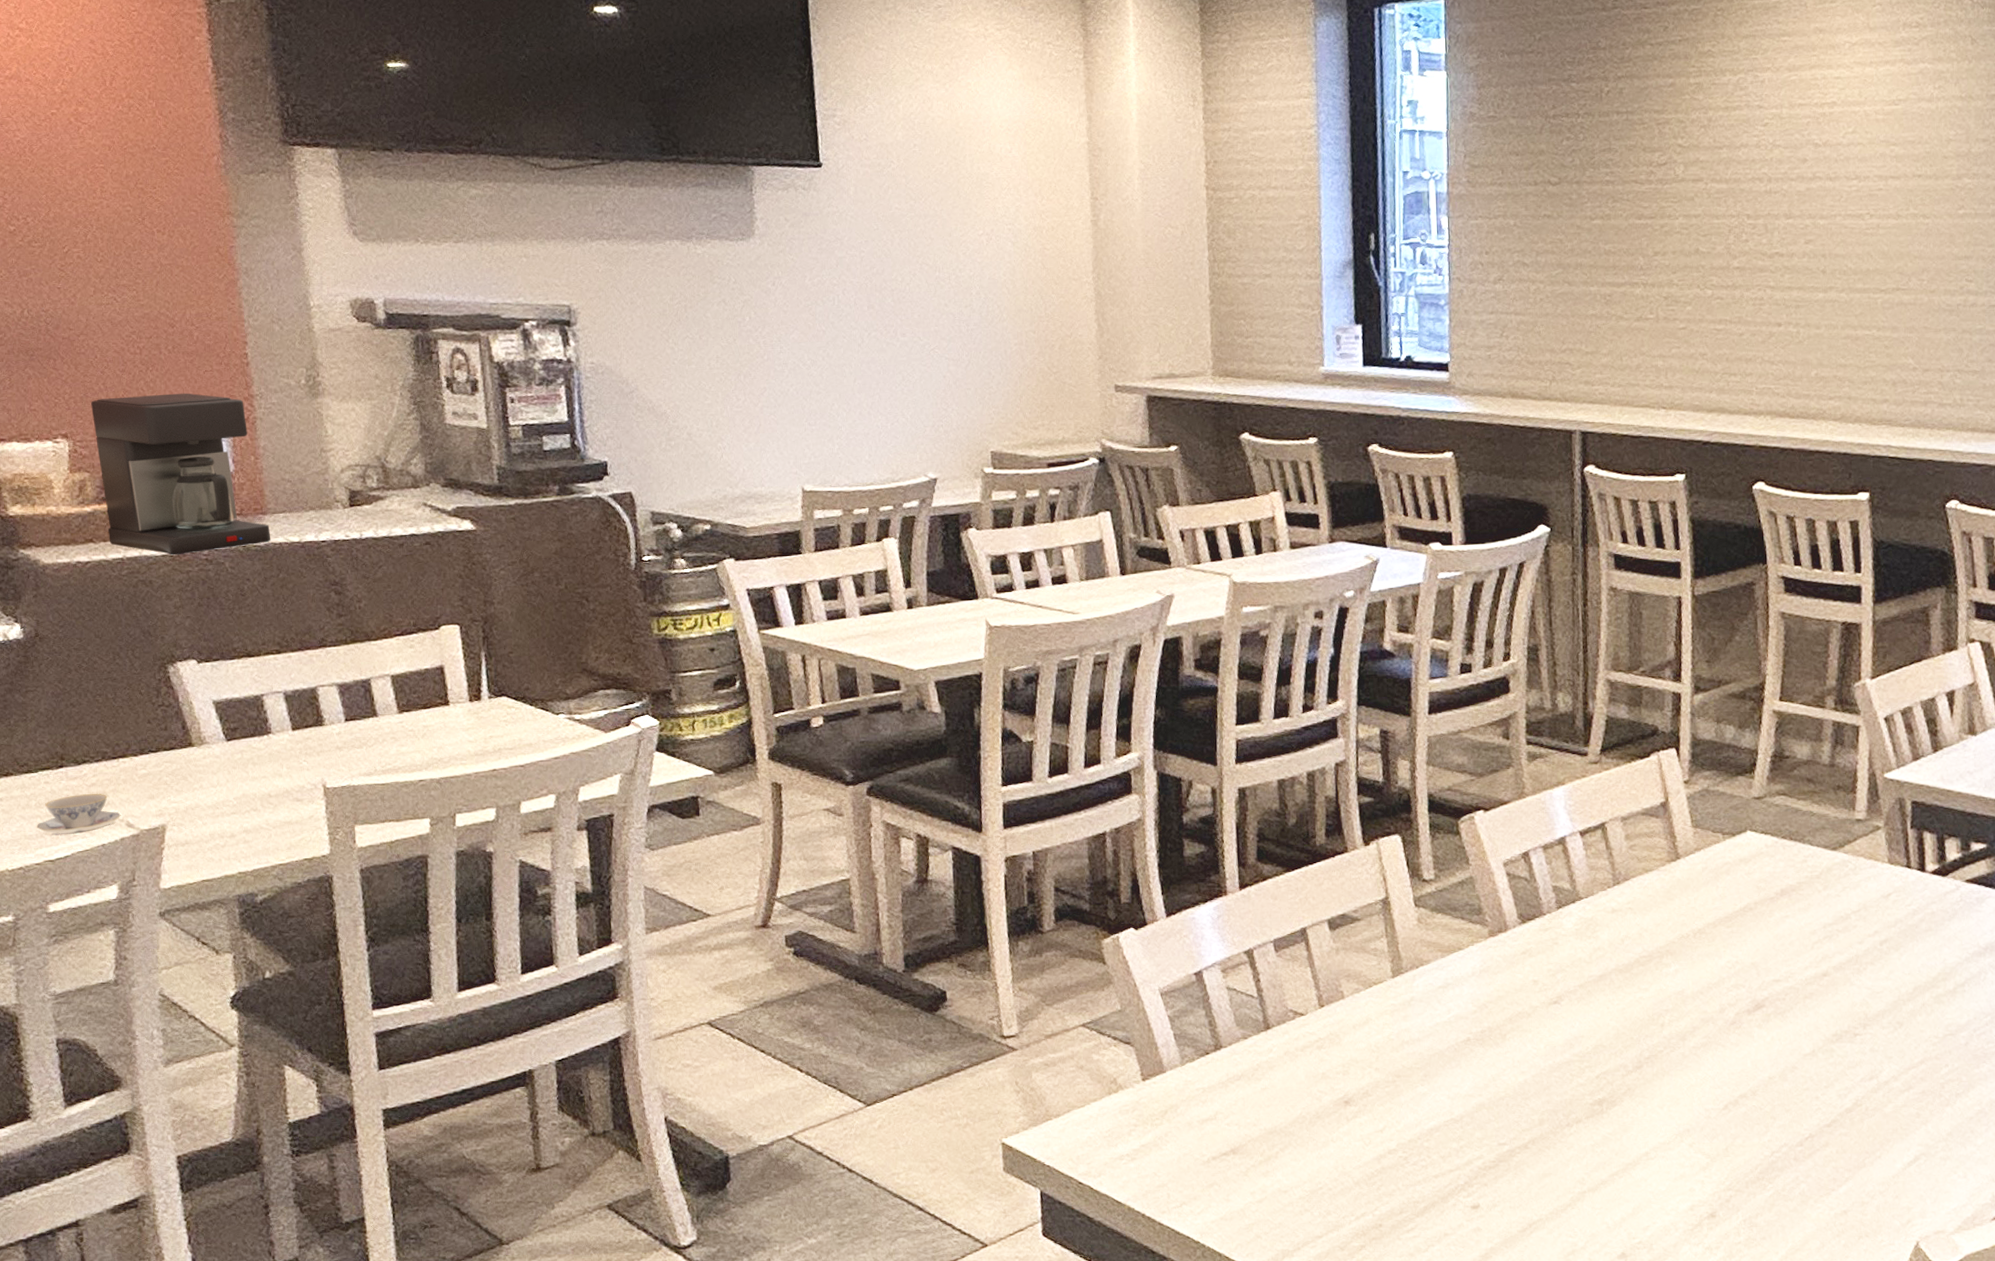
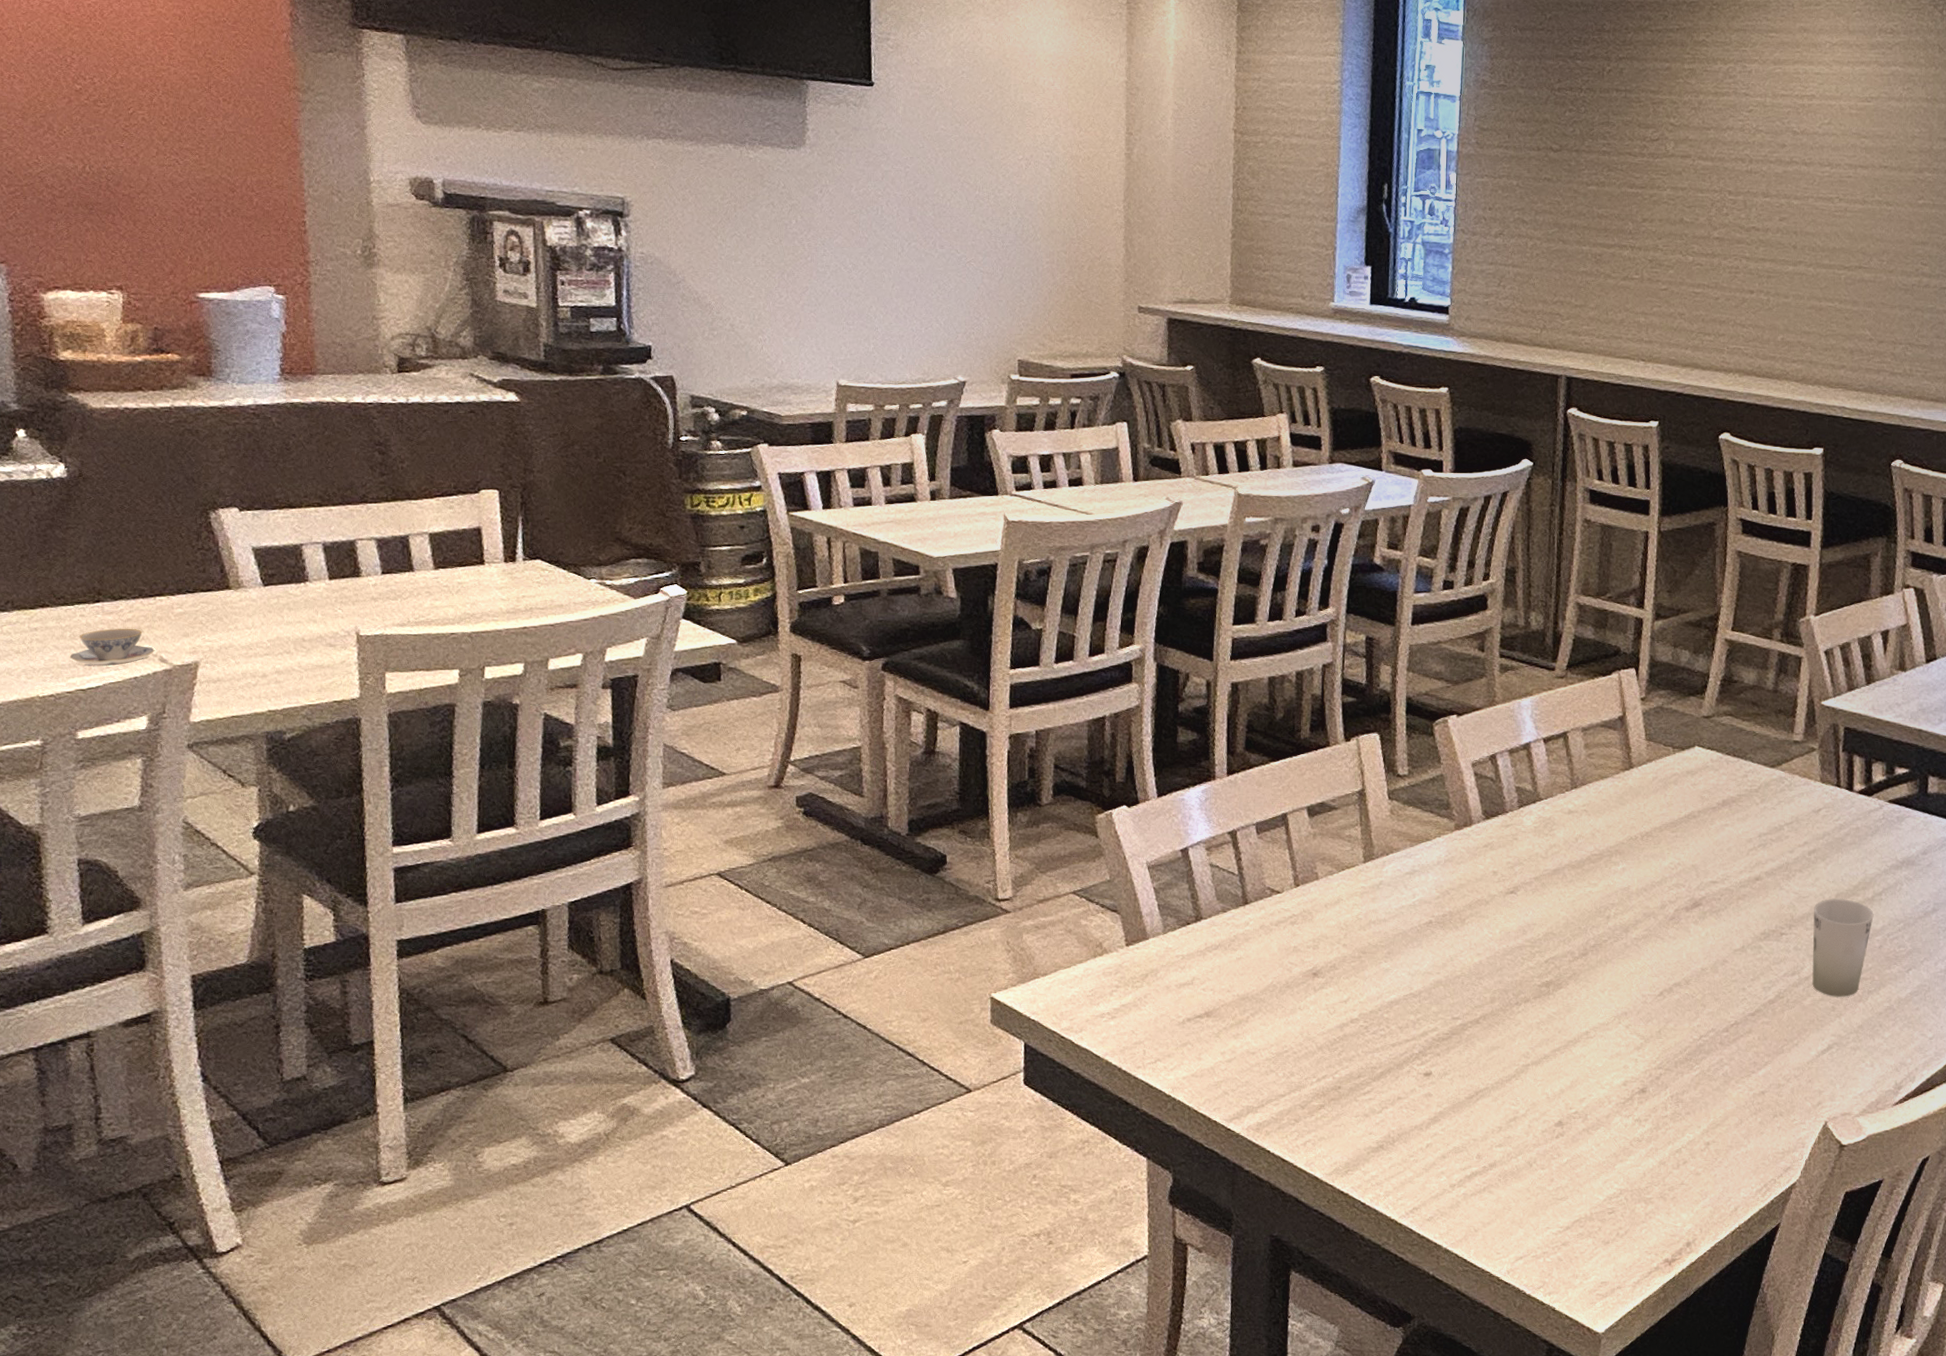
coffee maker: present [91,393,271,555] -> none [148,254,319,407]
cup: none [1890,992,1957,1102] -> present [1812,899,1874,997]

